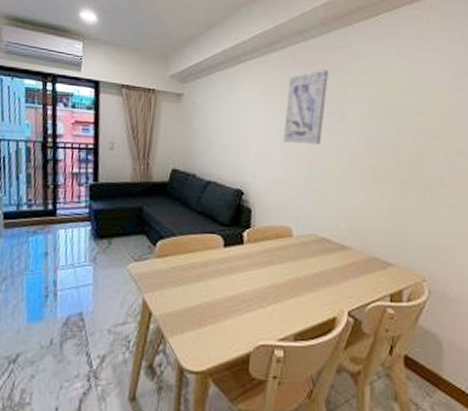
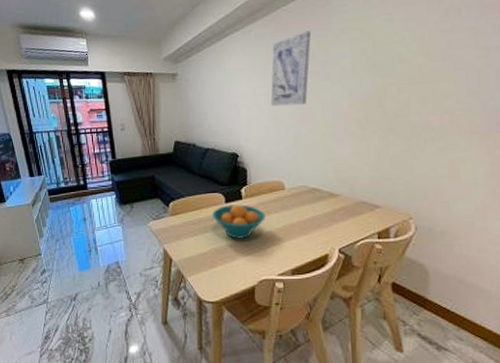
fruit bowl: none [207,248,268,292] -> present [212,204,265,239]

